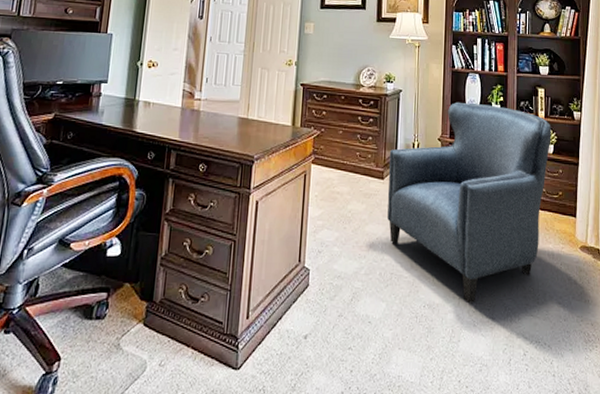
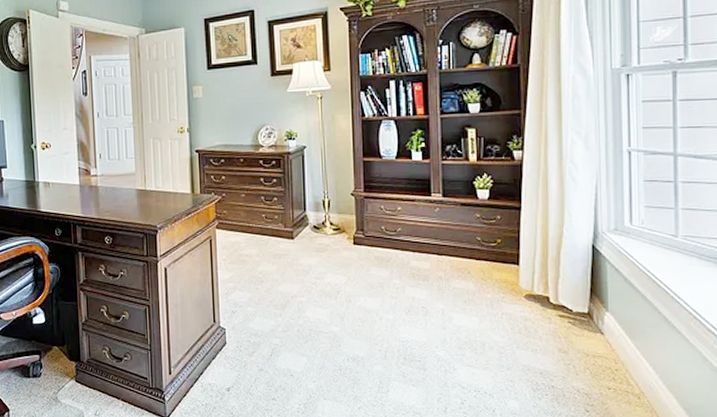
armchair: present [387,102,551,304] -> none [297,152,486,356]

